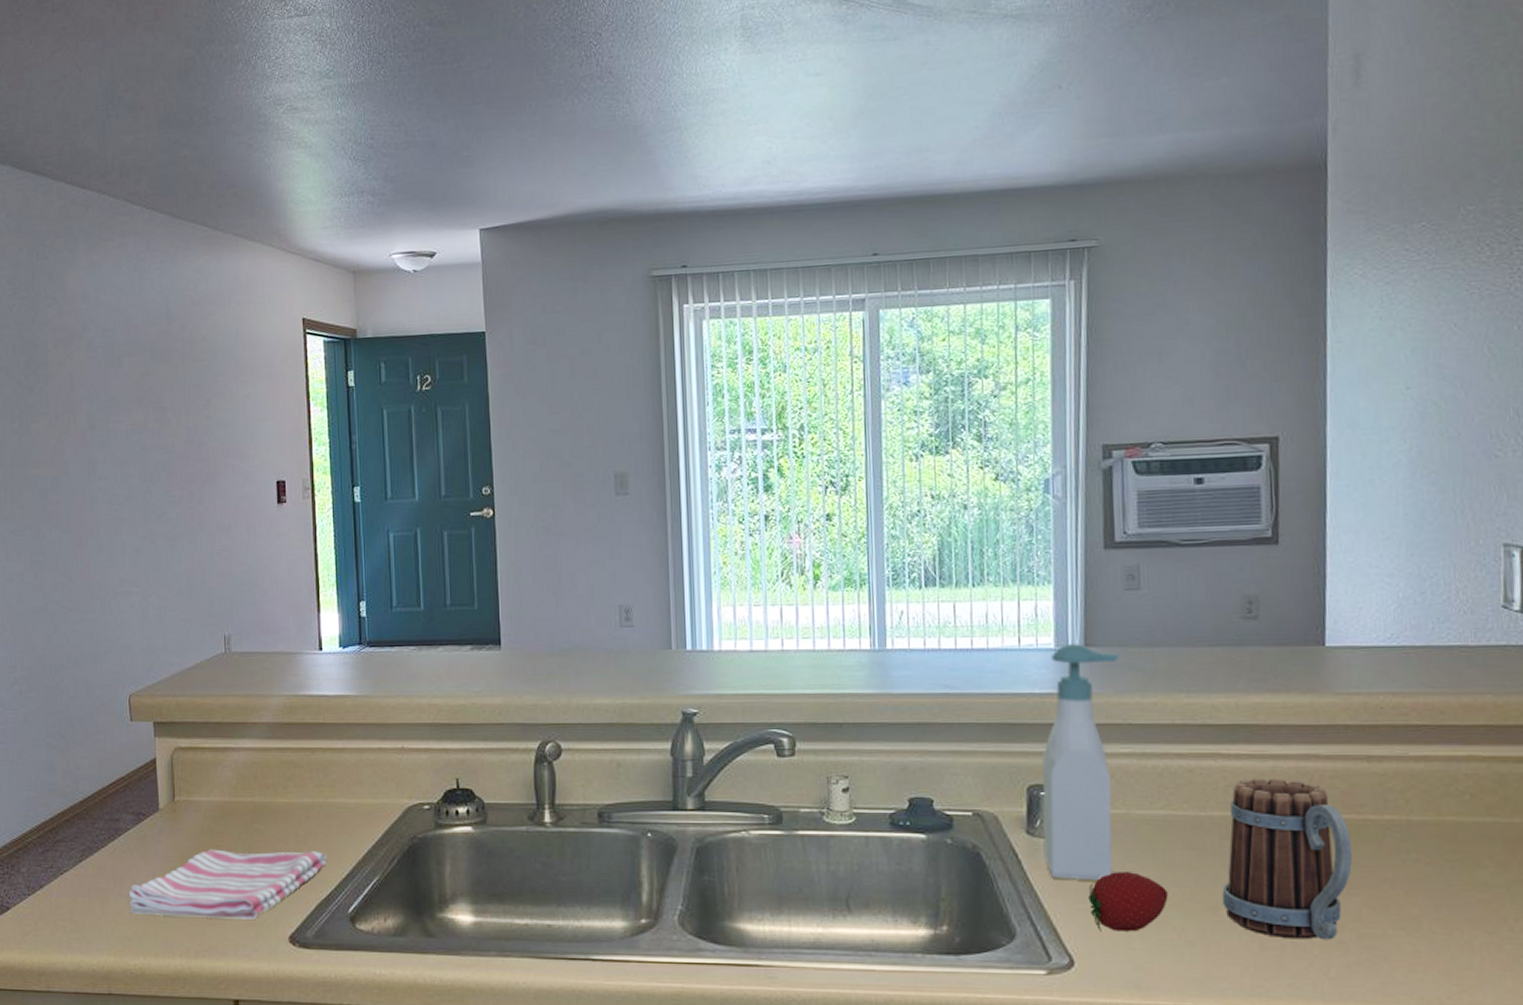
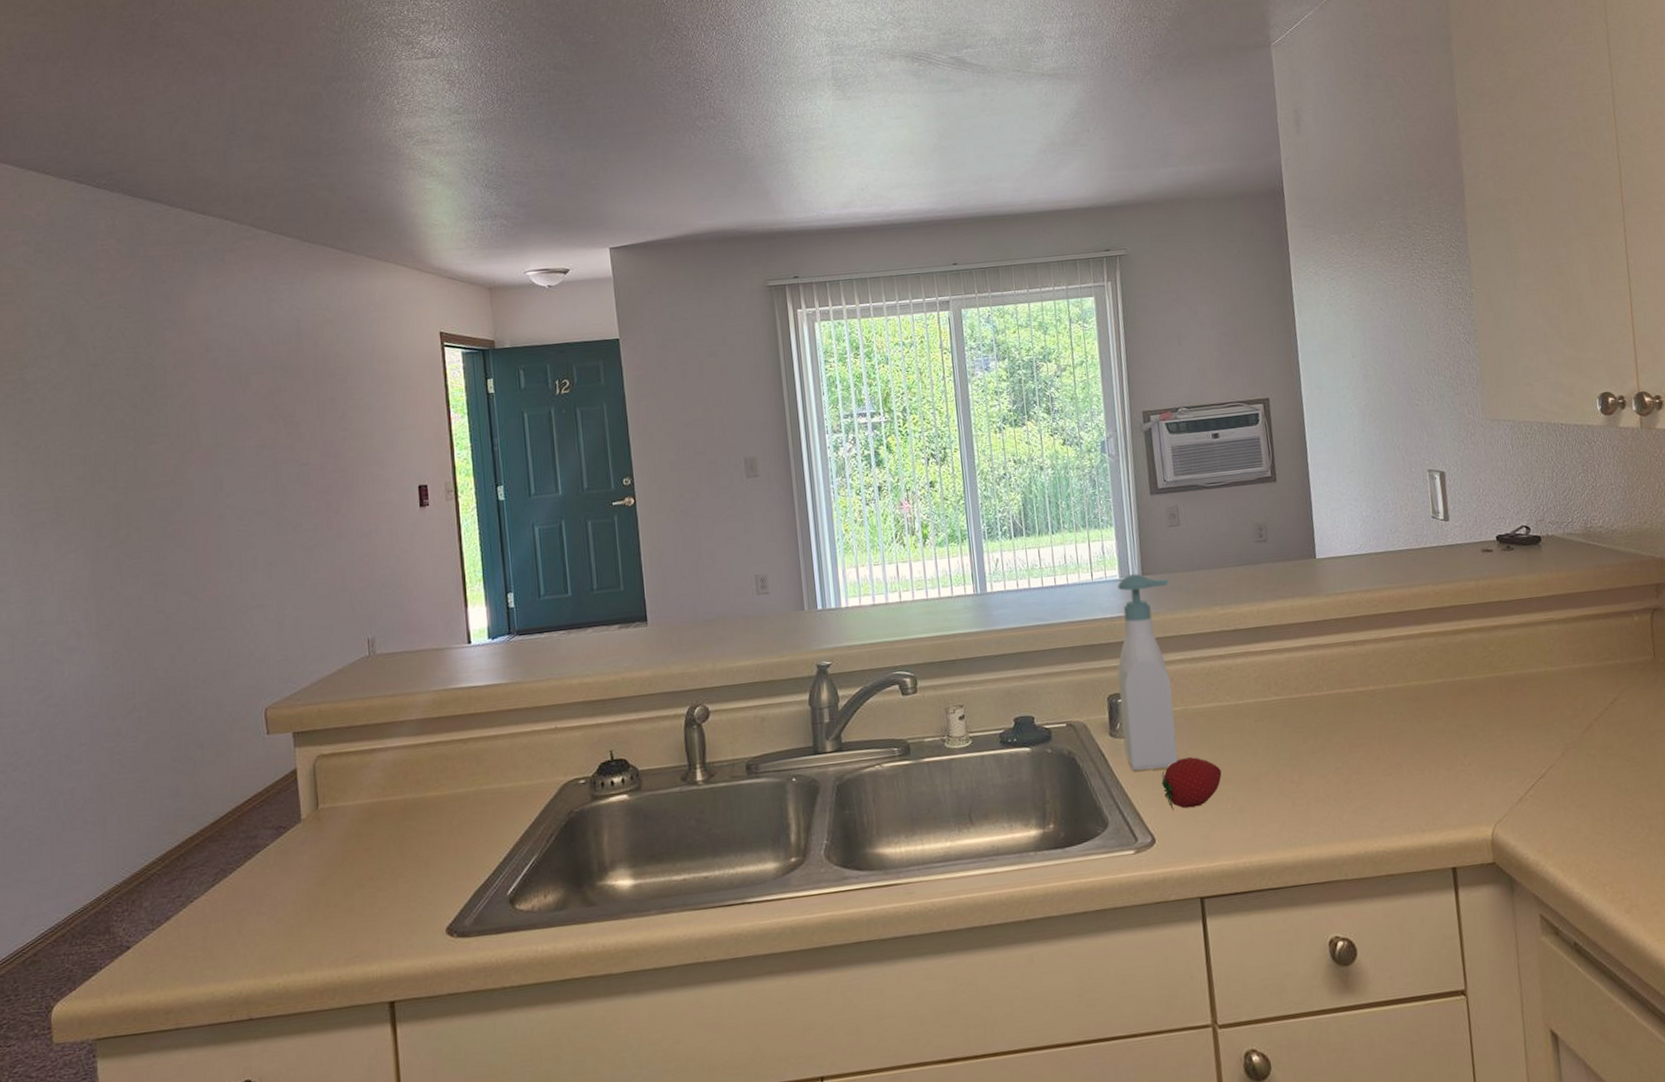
dish towel: present [128,849,327,919] -> none [268,839,484,932]
mug: present [1222,777,1353,940] -> none [1260,666,1351,795]

